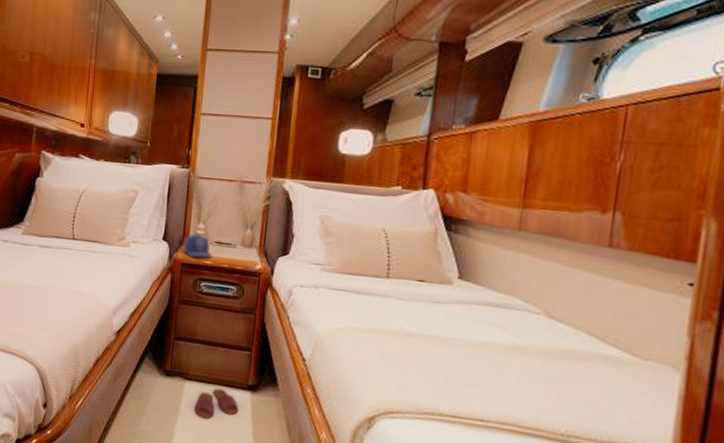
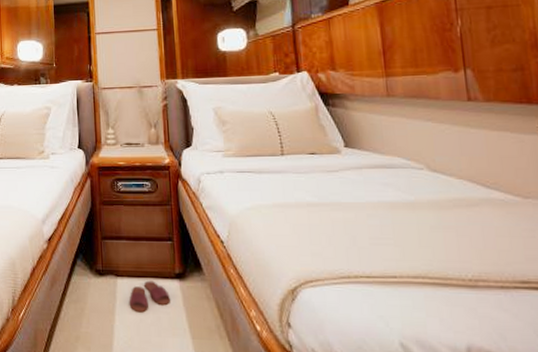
baseball cap: present [183,233,211,258] -> none [97,138,123,160]

